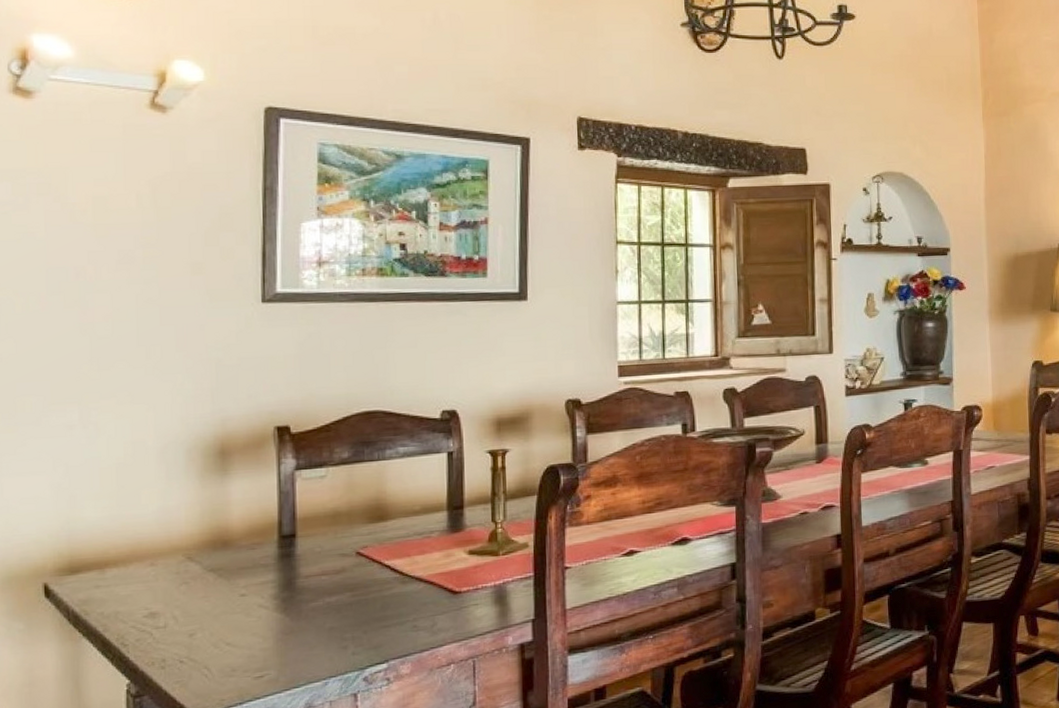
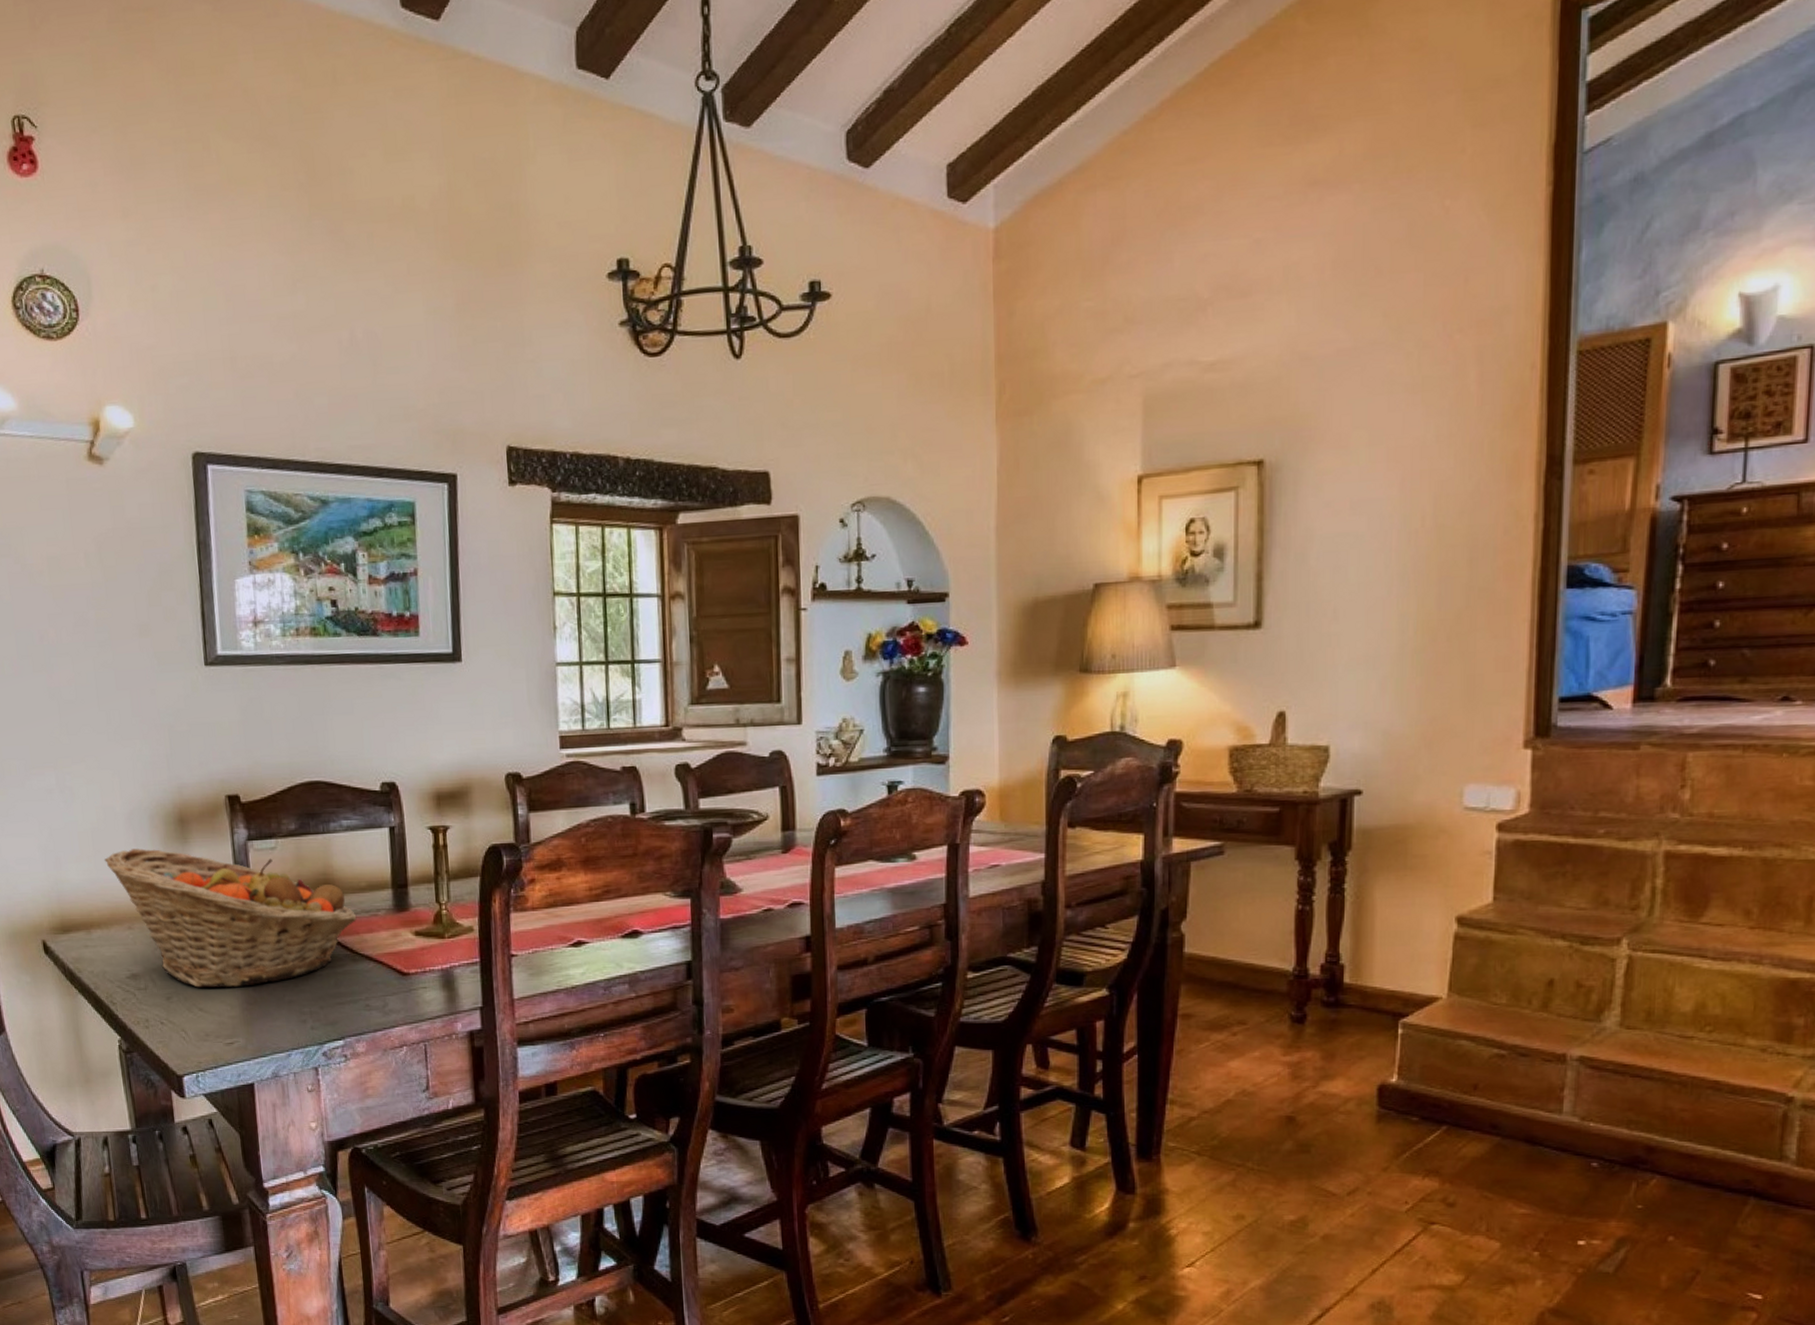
fruit basket: none [129,482,409,622] -> present [104,848,357,988]

